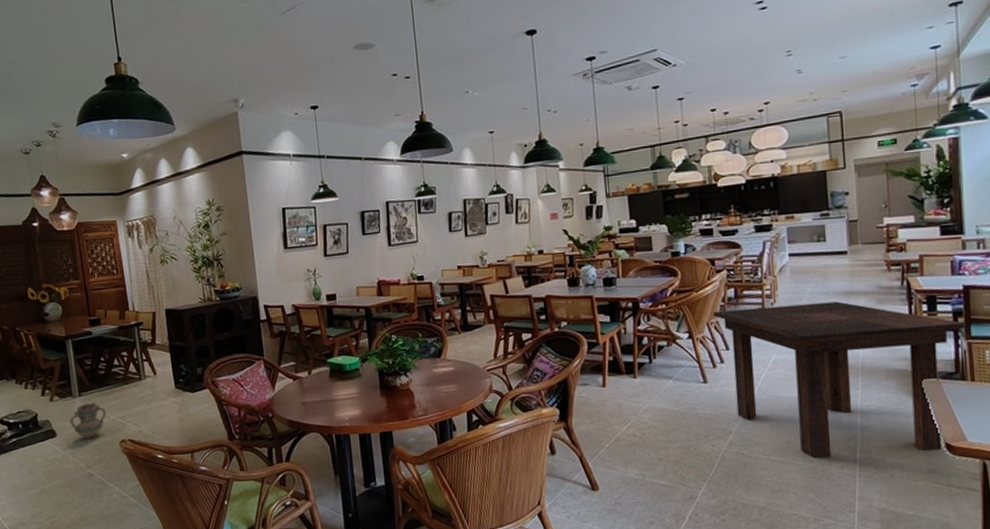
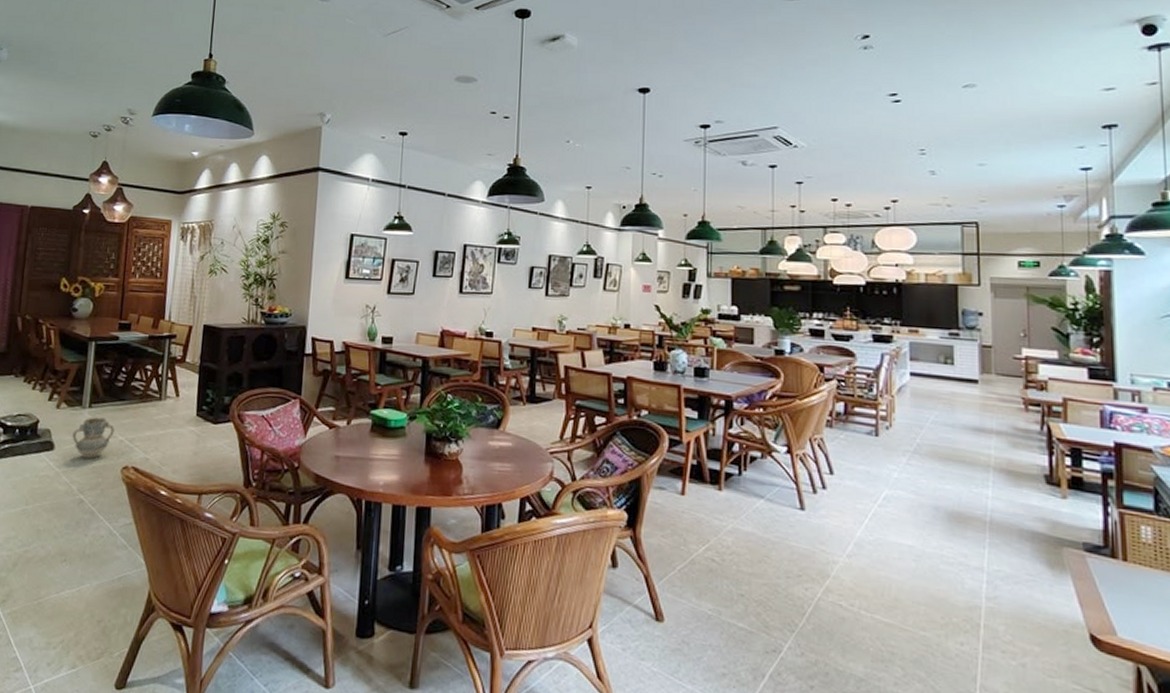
dining table: present [713,301,965,458] -> none [818,425,1115,642]

